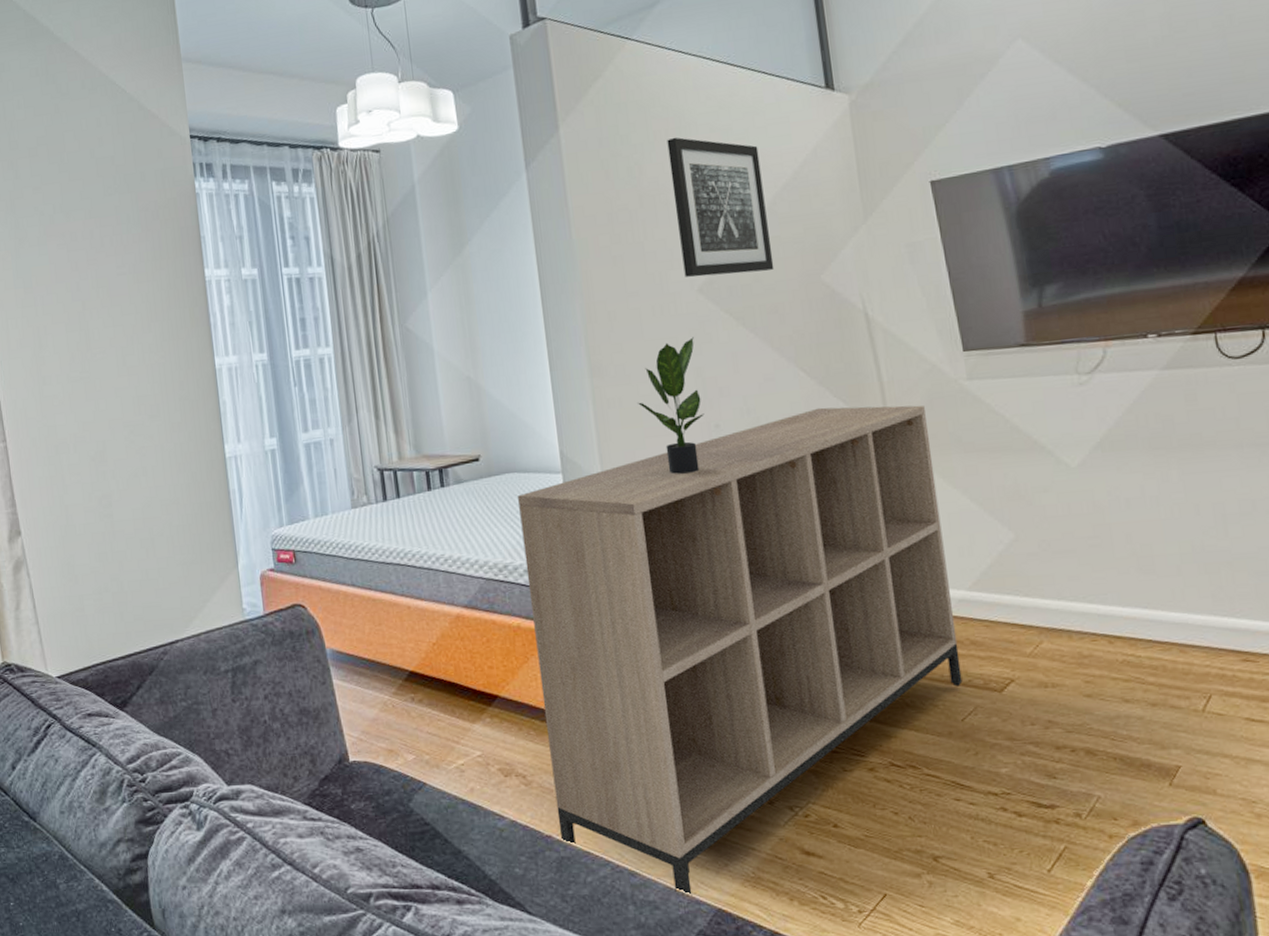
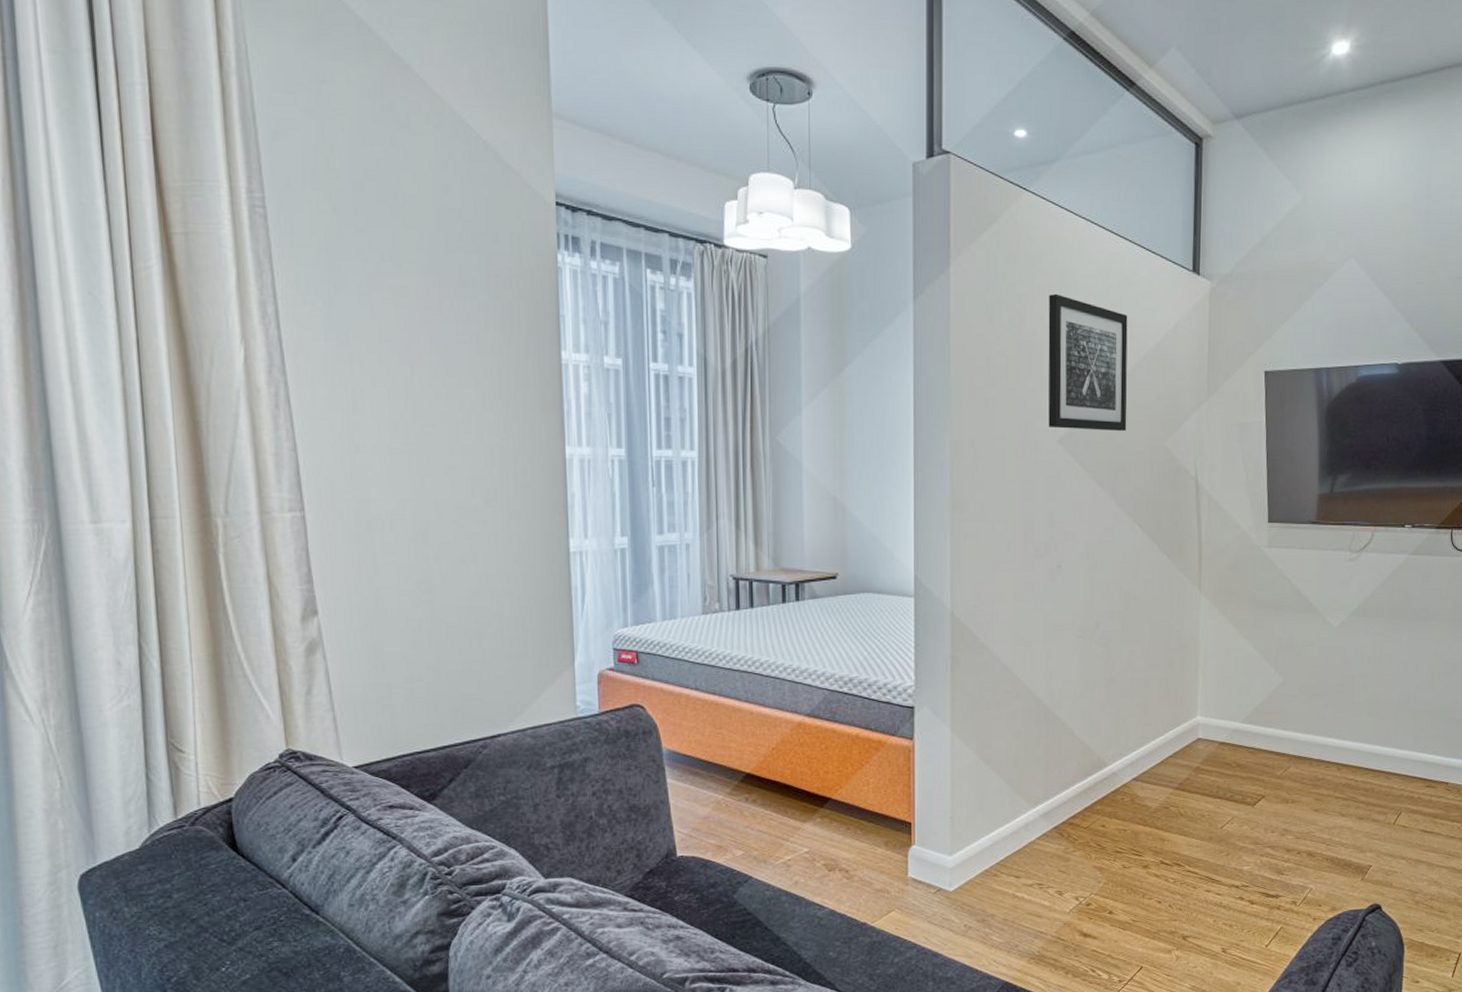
shelving unit: present [518,405,963,897] -> none [870,559,1231,973]
potted plant: present [638,337,704,474] -> none [992,483,1049,607]

